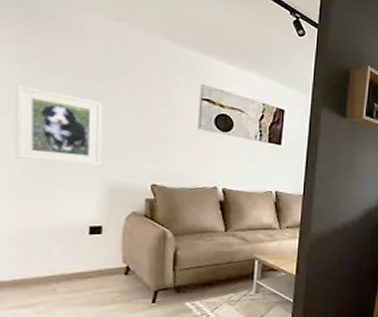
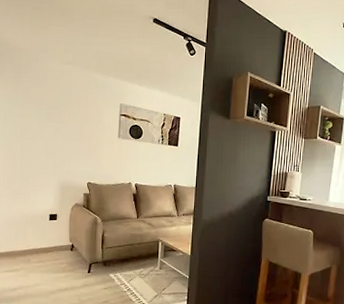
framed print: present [16,84,102,166] -> none [9,117,58,170]

